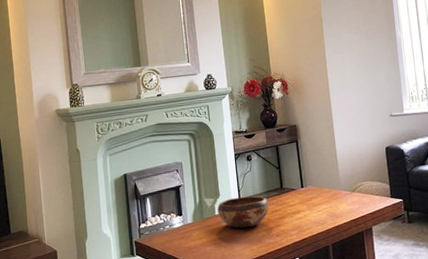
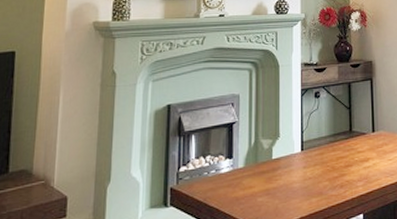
decorative bowl: present [217,196,269,229] -> none [275,138,335,177]

